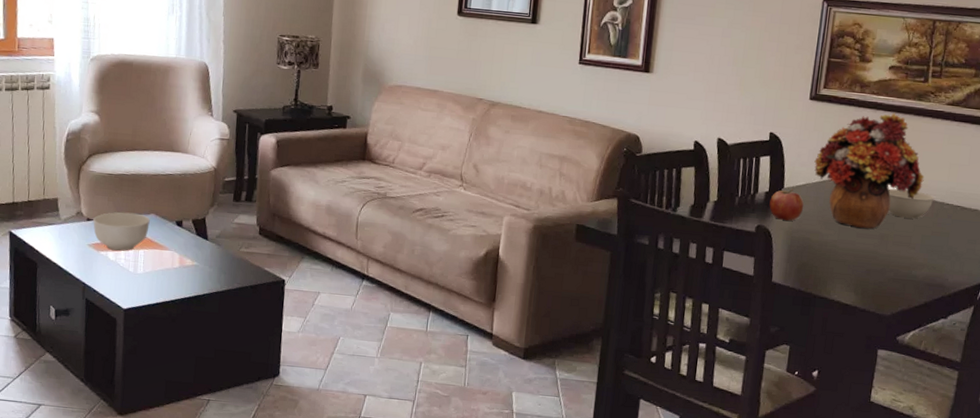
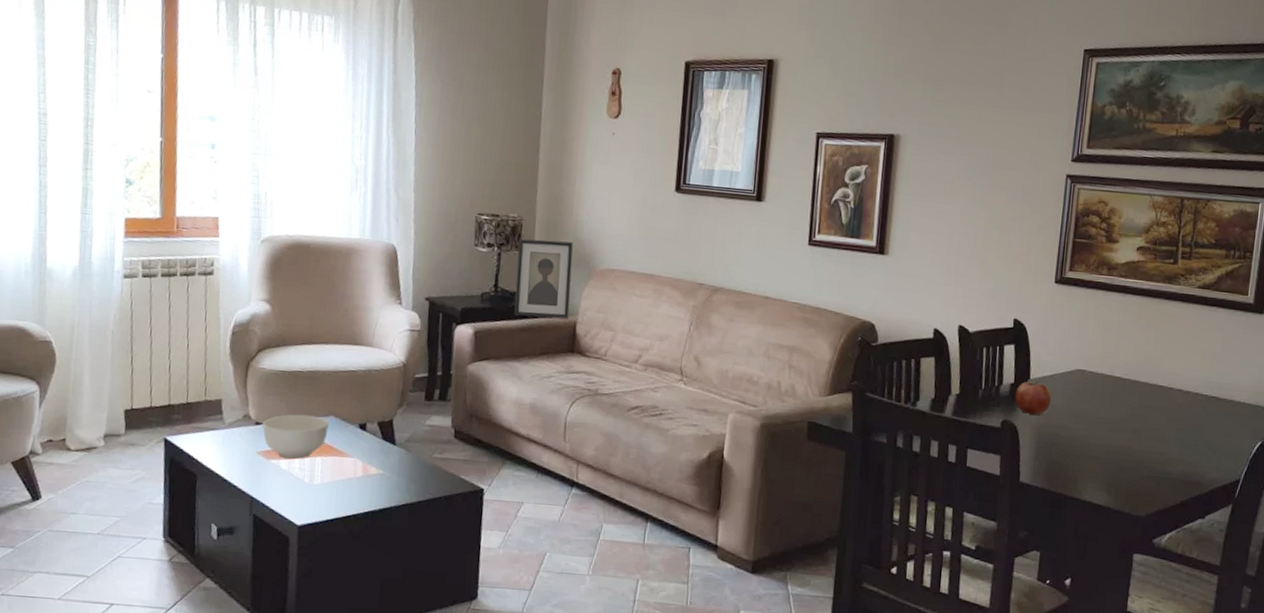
picture frame: none [312,58,365,130] -> present [514,239,573,319]
flower arrangement: present [814,112,925,229] -> none [1061,296,1177,422]
soup bowl: present [888,188,935,219] -> none [1140,378,1188,411]

